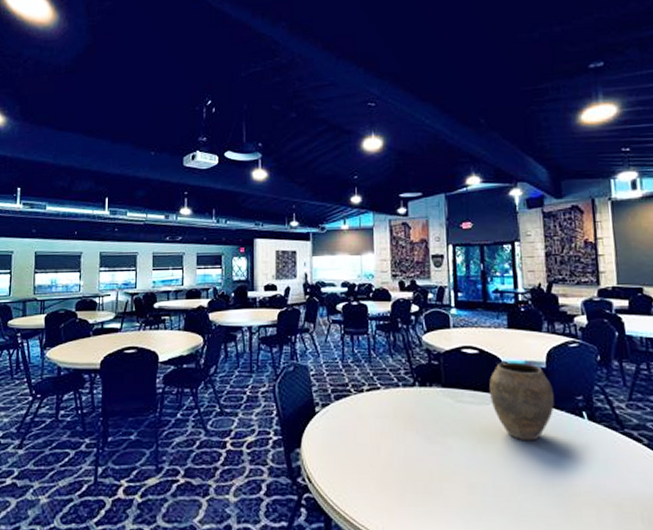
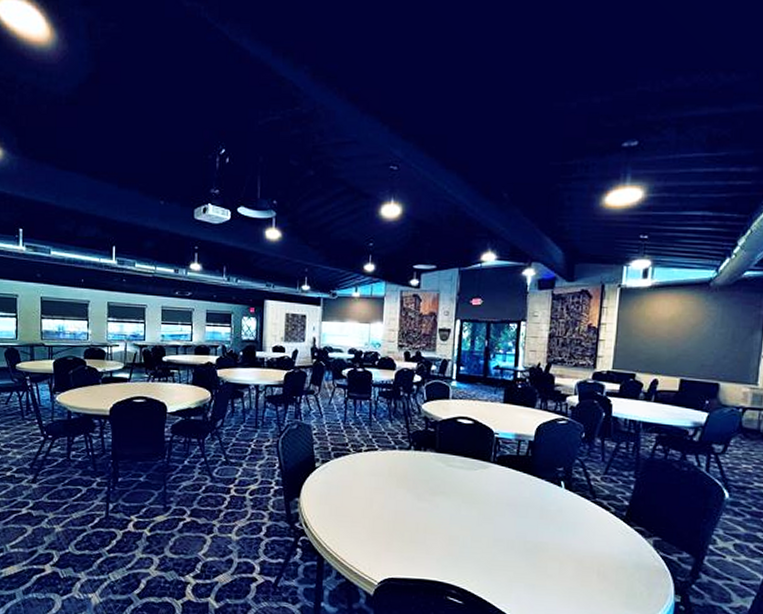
vase: present [489,362,554,441] -> none [479,433,537,504]

